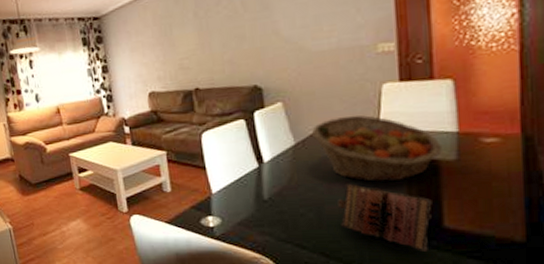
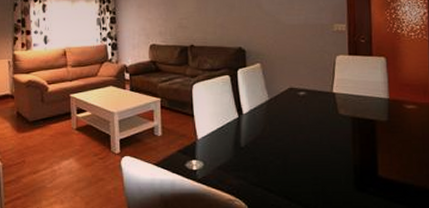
fruit basket: present [312,115,442,182] -> none [283,79,377,136]
book: present [338,183,433,251] -> none [300,135,371,197]

